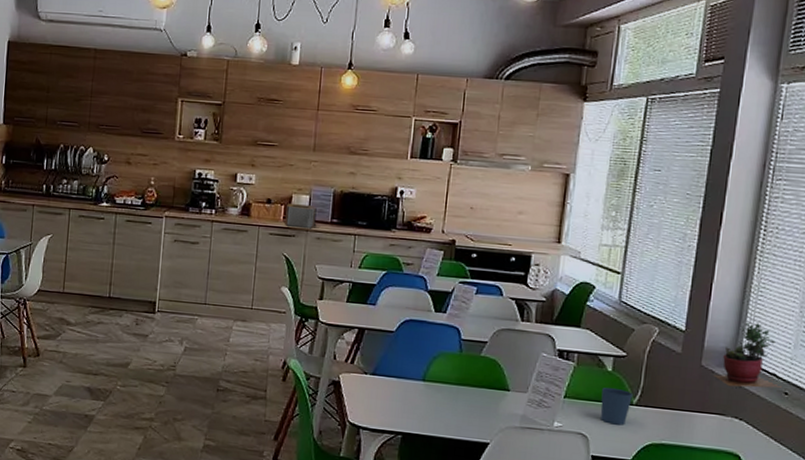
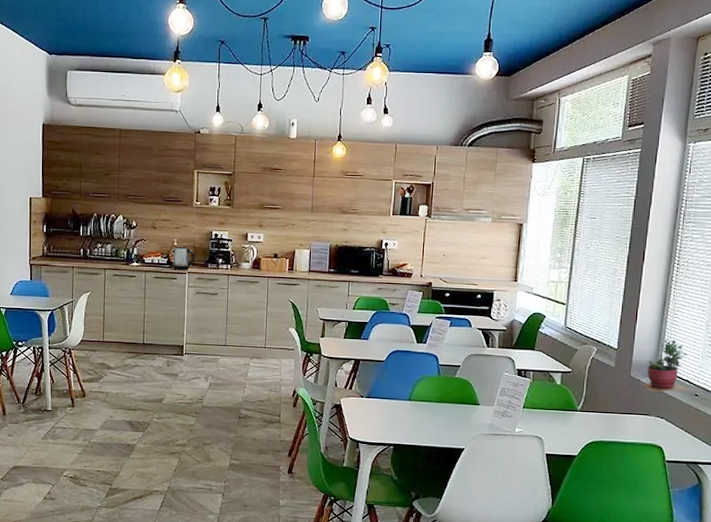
kettle: none [148,185,174,215] -> present [172,246,195,271]
toaster: present [285,204,318,229] -> none [290,257,317,278]
dixie cup: present [600,387,633,425] -> none [552,397,577,428]

